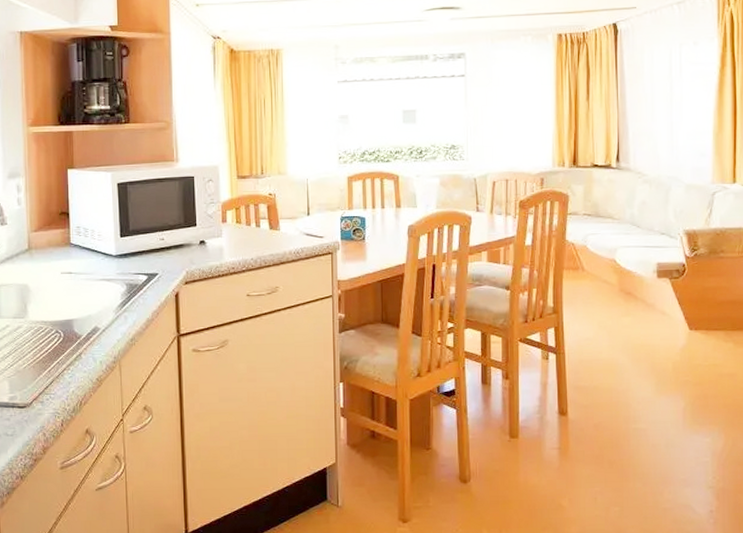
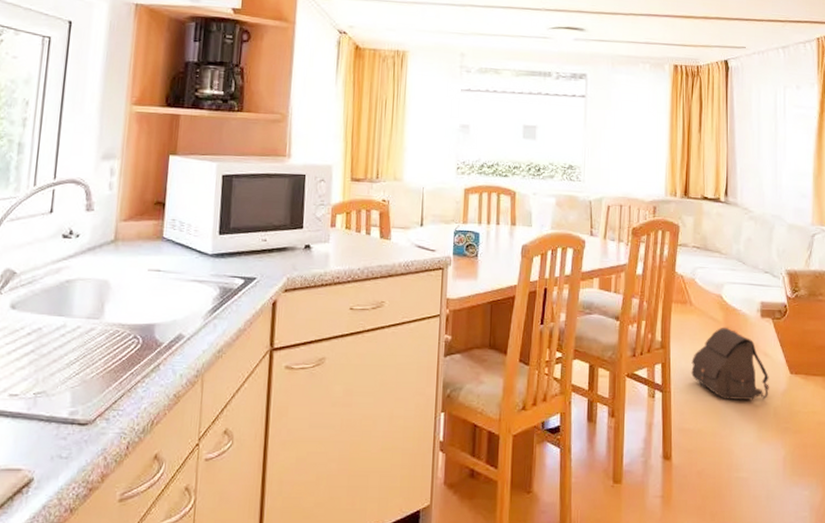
satchel: none [585,289,668,357] -> present [691,327,770,400]

